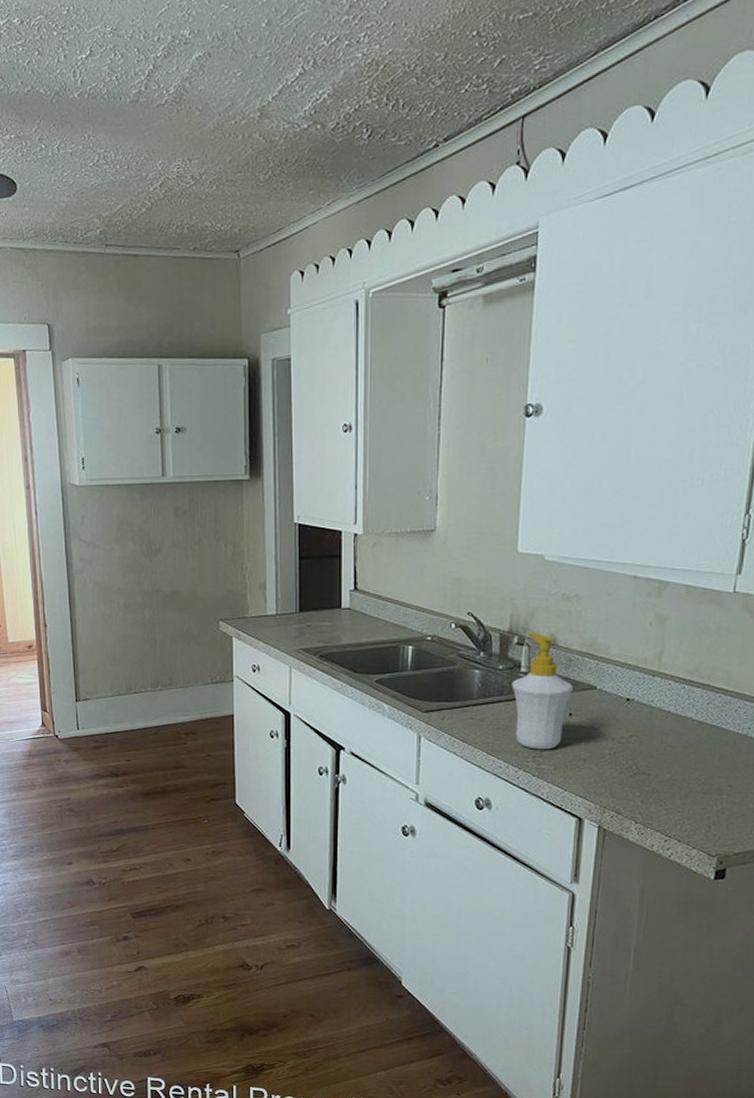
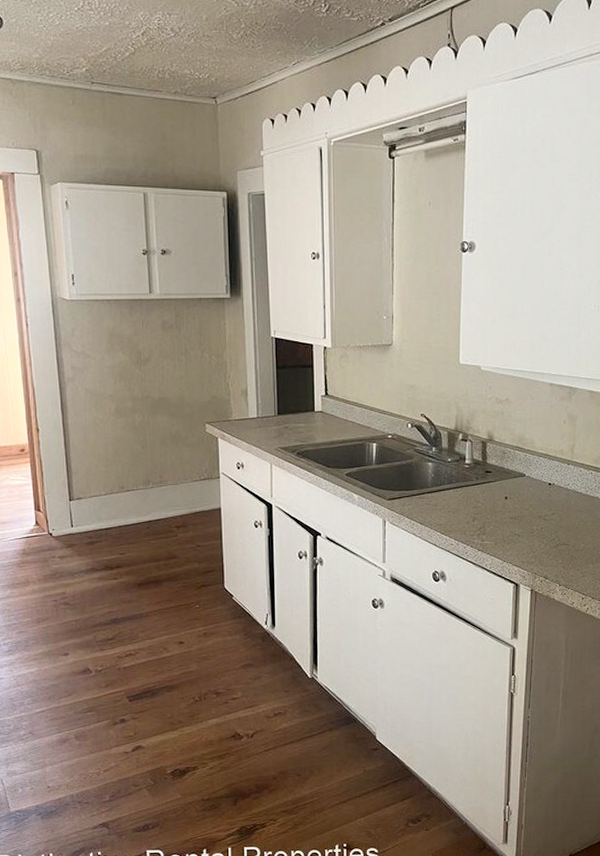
soap bottle: present [511,633,573,750] -> none [459,431,507,528]

